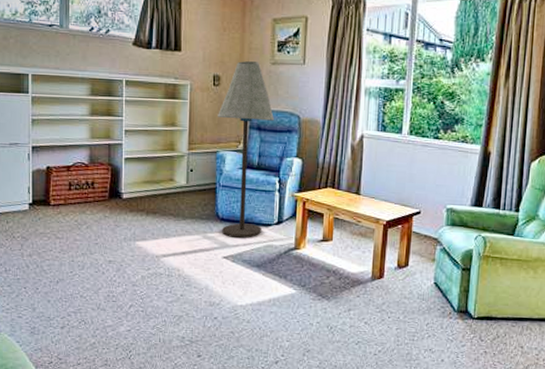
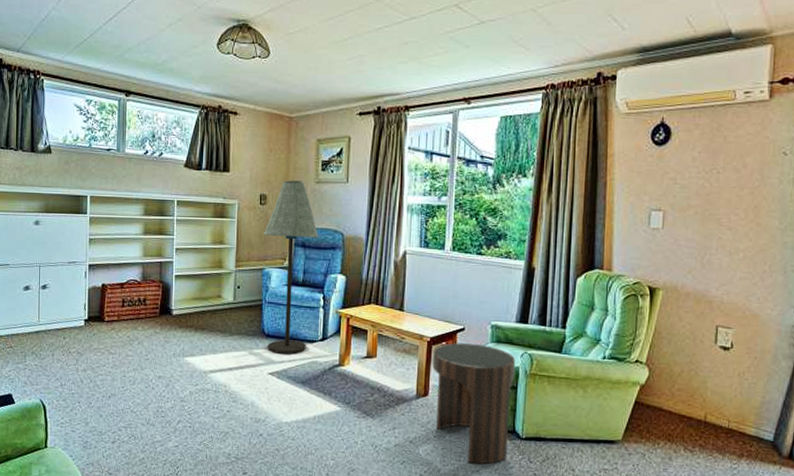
side table: none [388,225,470,344] -> present [432,342,516,465]

